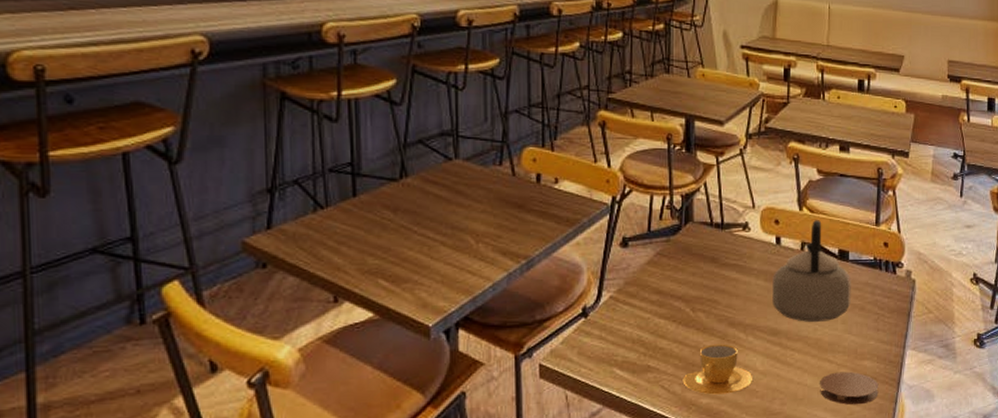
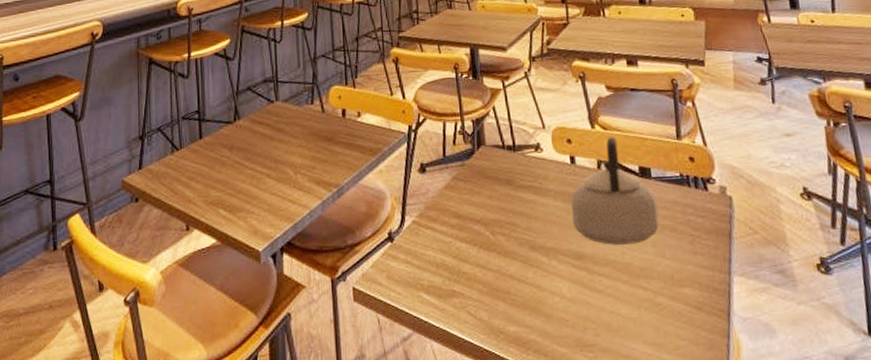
cup: present [682,344,753,395] -> none [488,268,562,323]
coaster: present [820,371,879,405] -> none [635,300,706,339]

